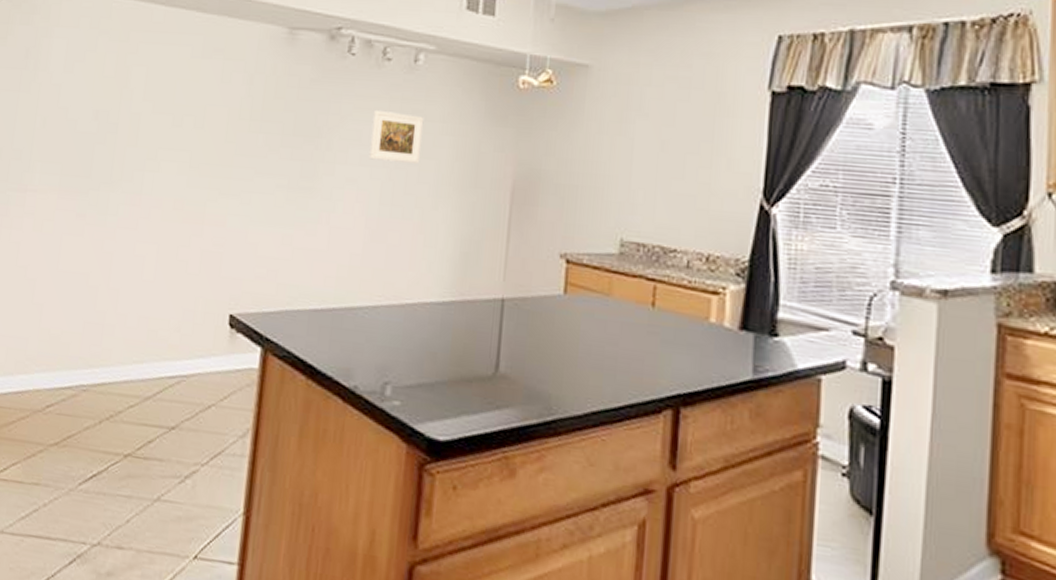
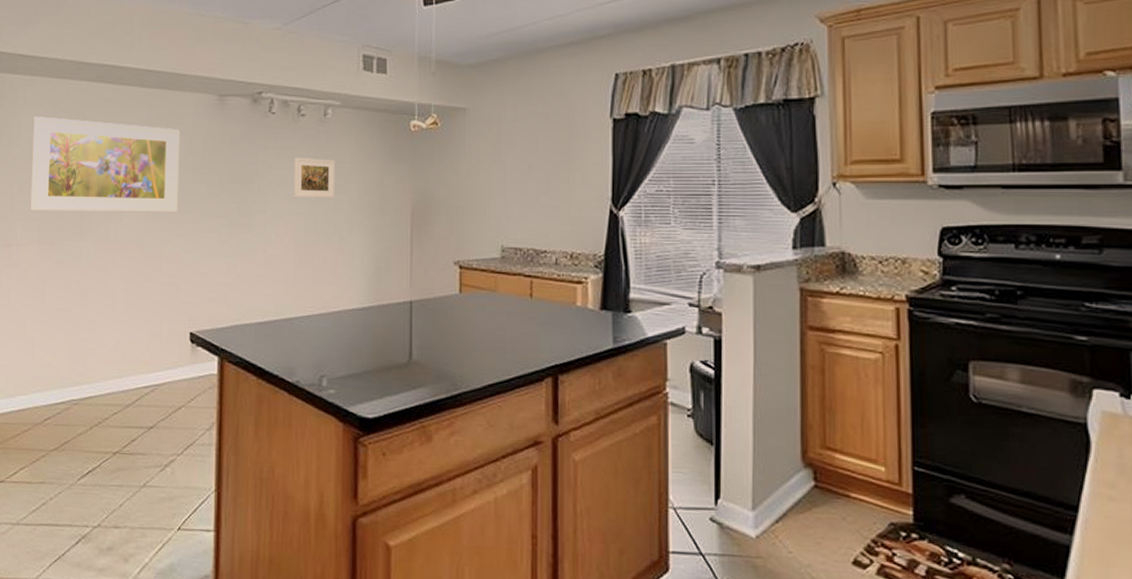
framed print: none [53,38,240,166] -> present [30,116,181,212]

